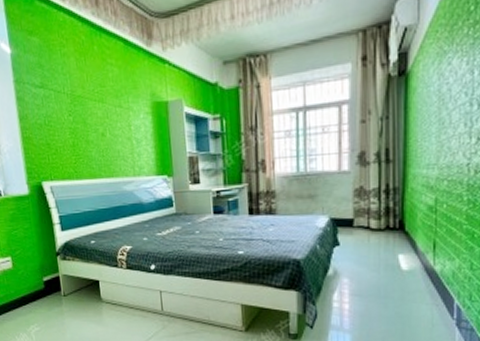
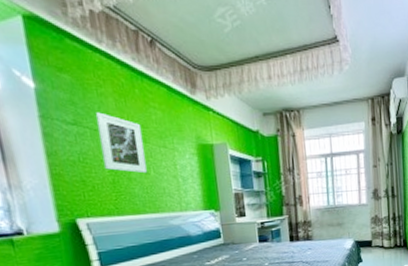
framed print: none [60,73,103,136] -> present [96,112,147,174]

